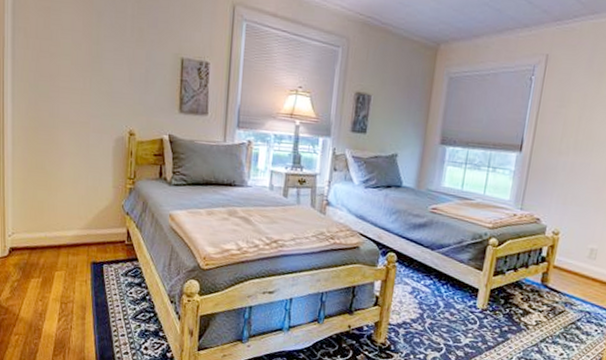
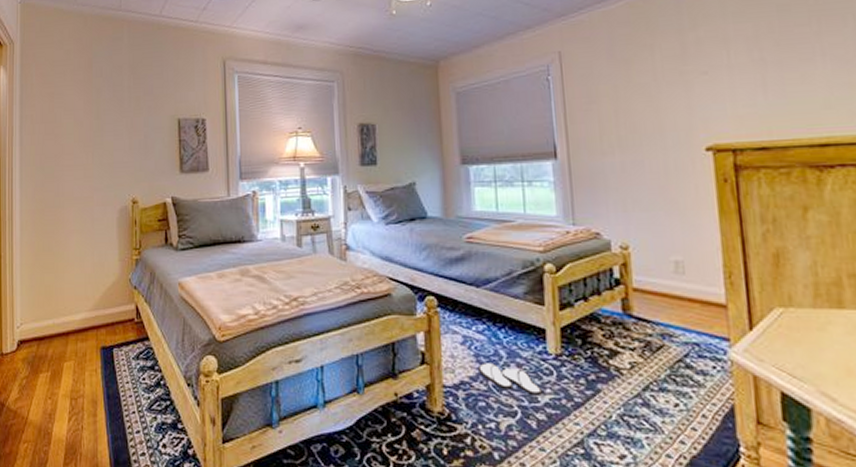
slippers: none [419,309,466,338] -> present [478,363,543,395]

